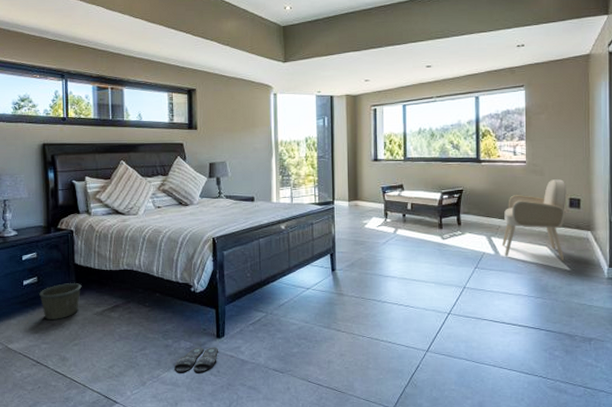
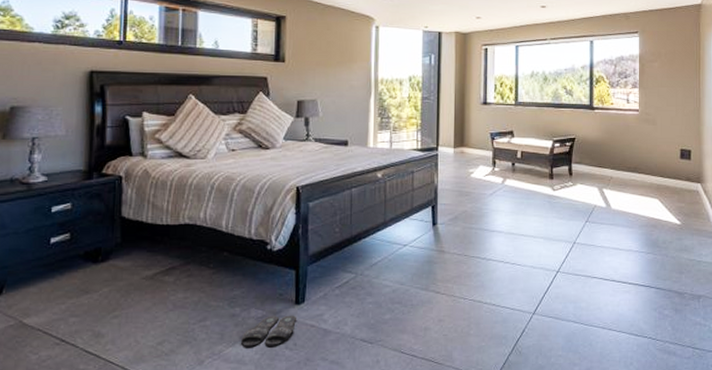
basket: present [39,282,82,319] -> none [71,239,129,286]
armchair: present [502,179,567,261] -> none [614,129,678,215]

